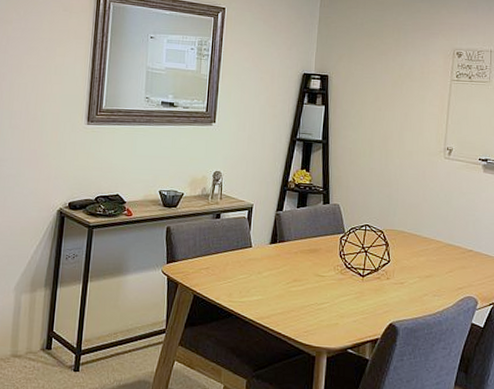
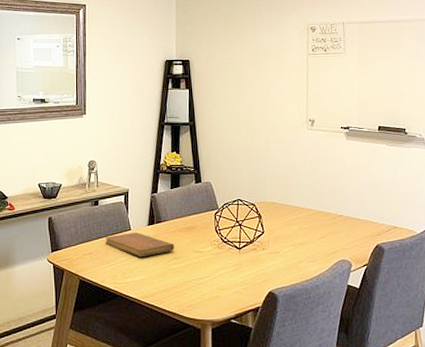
notebook: none [224,250,296,277] -> present [105,233,174,258]

